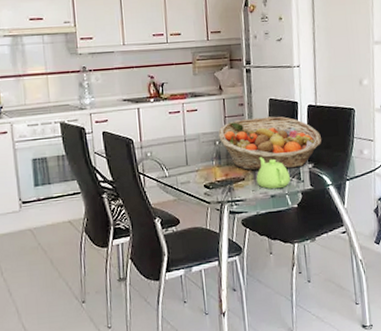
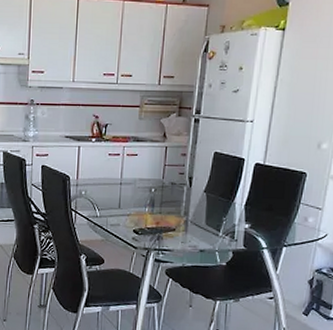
fruit basket: present [218,116,321,172] -> none [155,169,264,226]
teapot: present [256,157,290,189] -> none [187,210,223,245]

